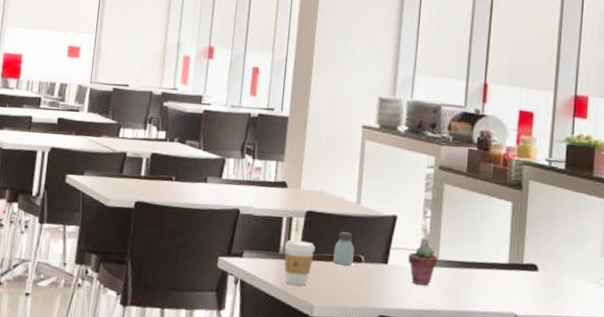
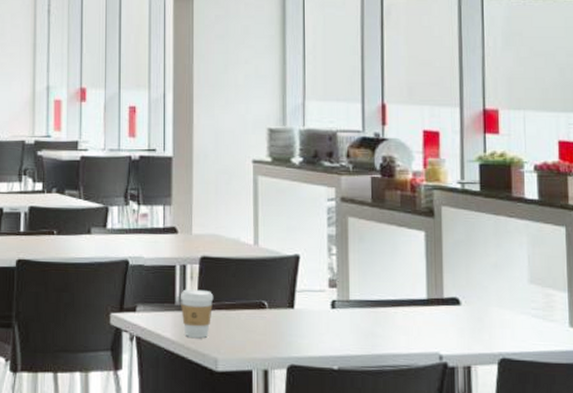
saltshaker: present [333,231,354,266] -> none [234,276,256,313]
potted succulent: present [408,244,438,286] -> none [316,285,348,329]

